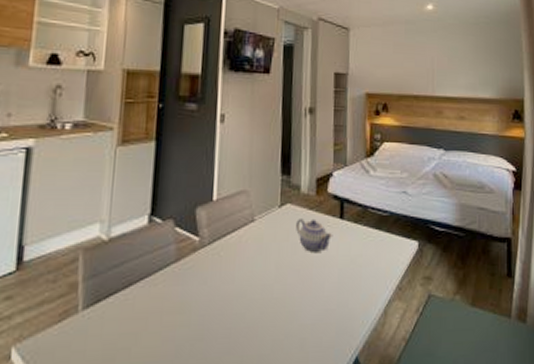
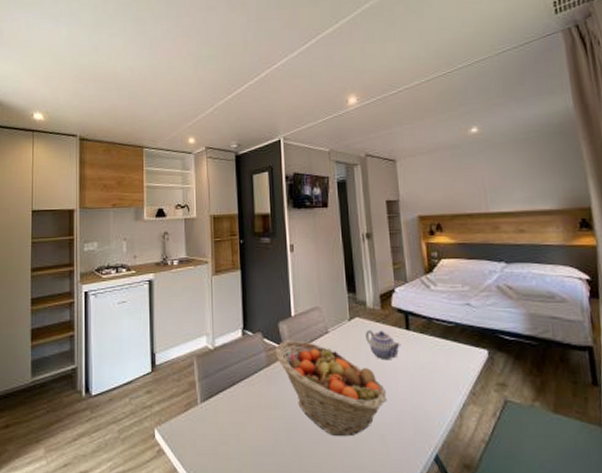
fruit basket: none [189,229,312,343] -> present [276,340,388,437]

